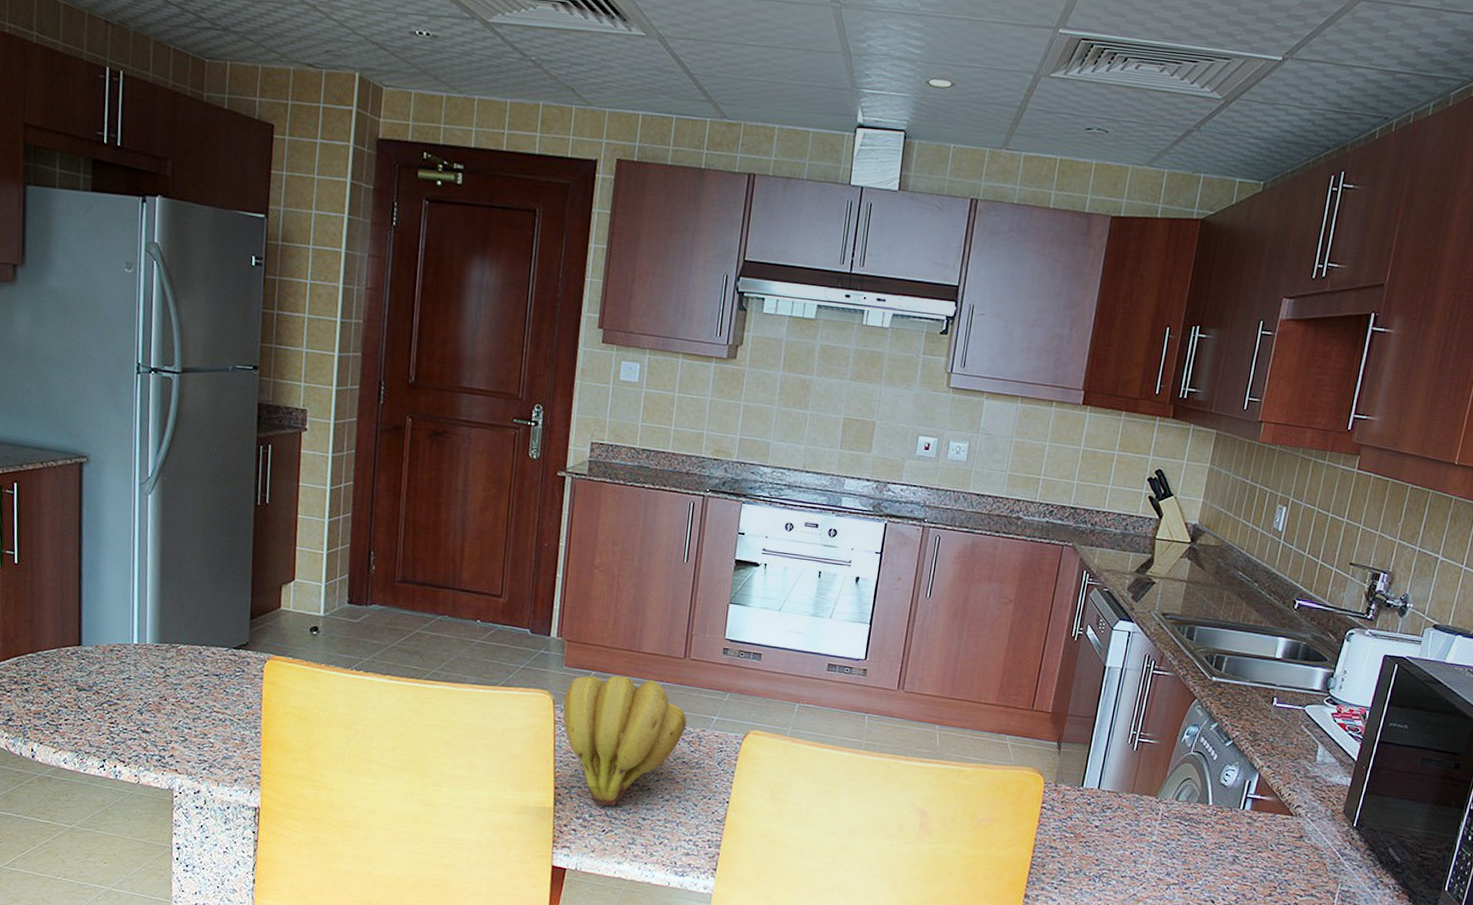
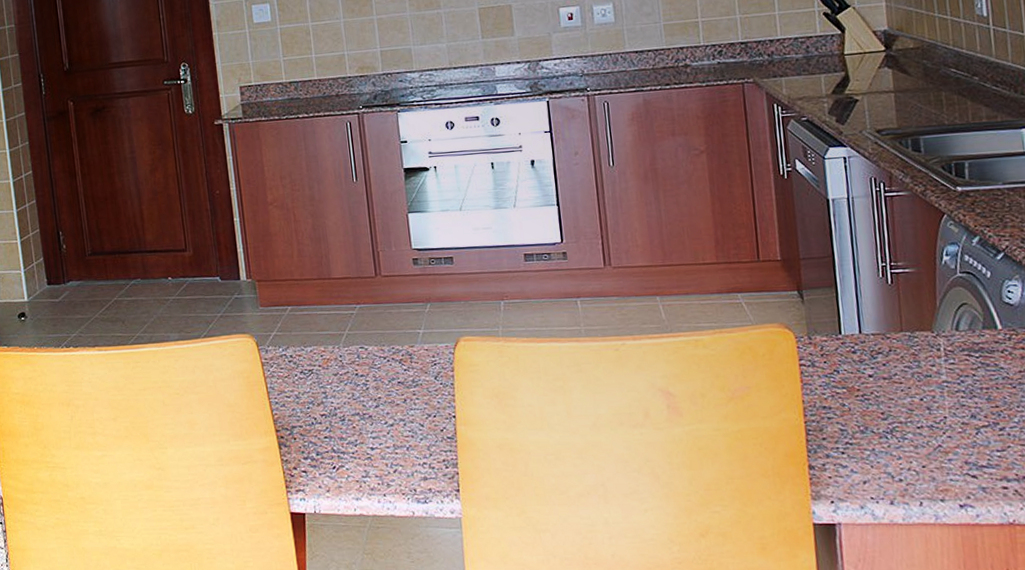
banana bunch: present [563,675,687,806] -> none [266,304,394,442]

